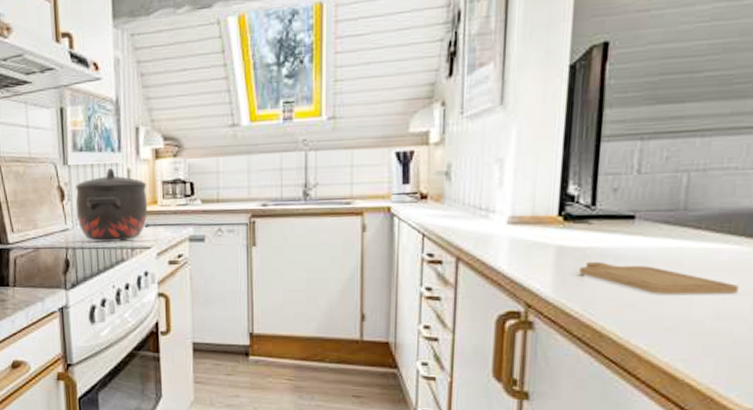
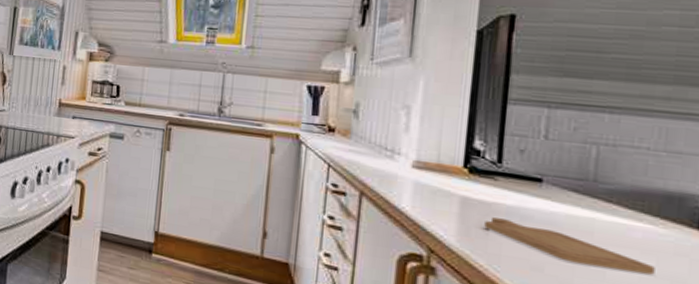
cooking pot: present [75,168,148,241] -> none [13,63,79,128]

